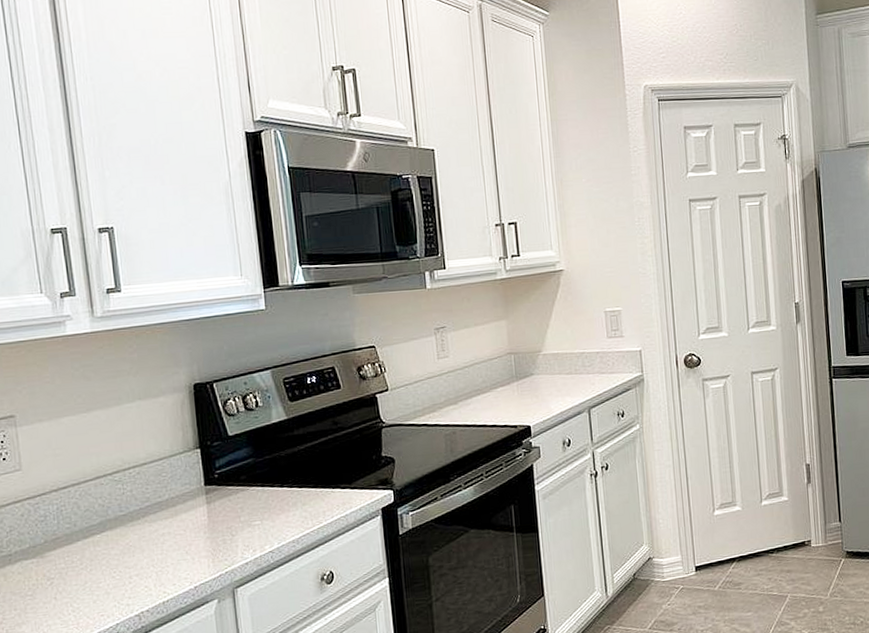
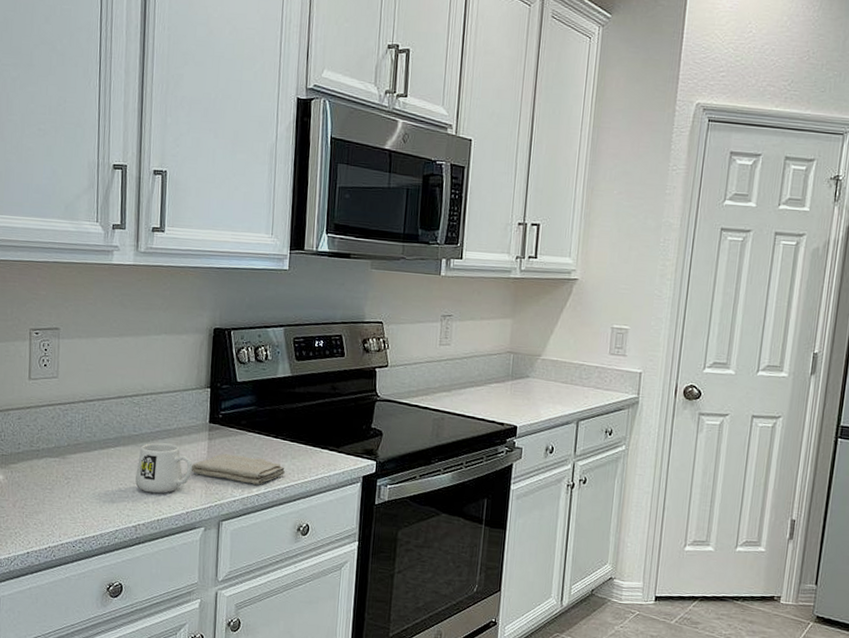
mug: none [129,516,195,575] -> present [135,442,193,494]
washcloth: none [193,511,297,544] -> present [192,453,285,485]

